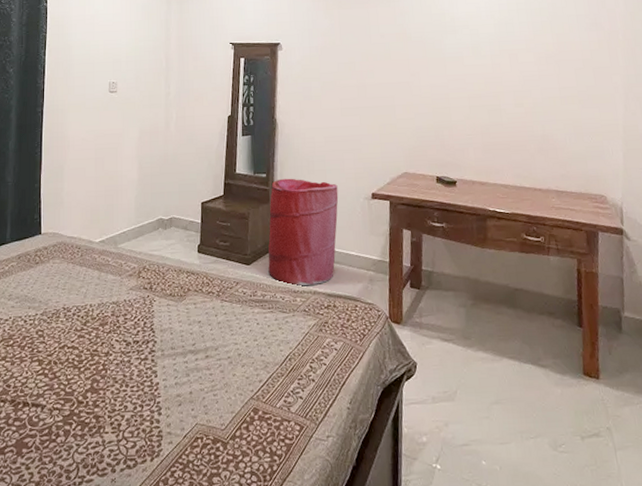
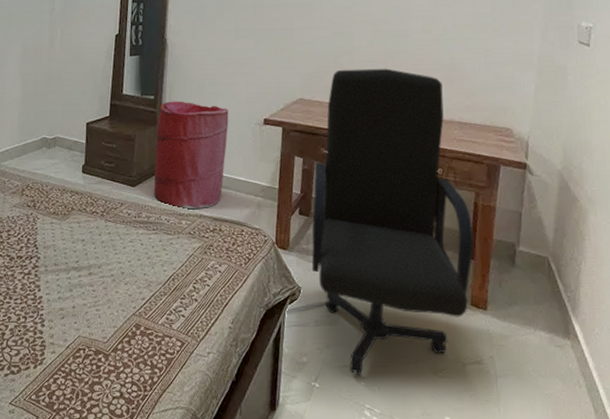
chair: none [422,141,581,455] -> present [311,68,473,376]

